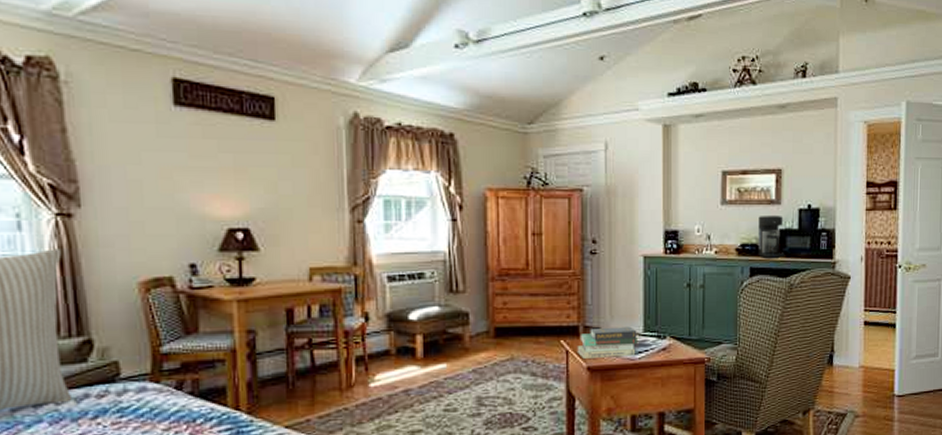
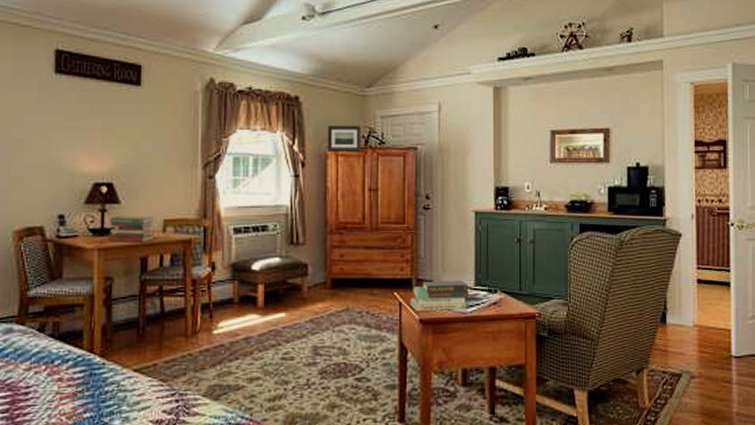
books: none [248,263,300,294] -> present [108,215,154,244]
picture frame: none [486,165,524,194] -> present [327,125,362,152]
coffee maker: present [758,214,786,259] -> none [587,172,615,216]

